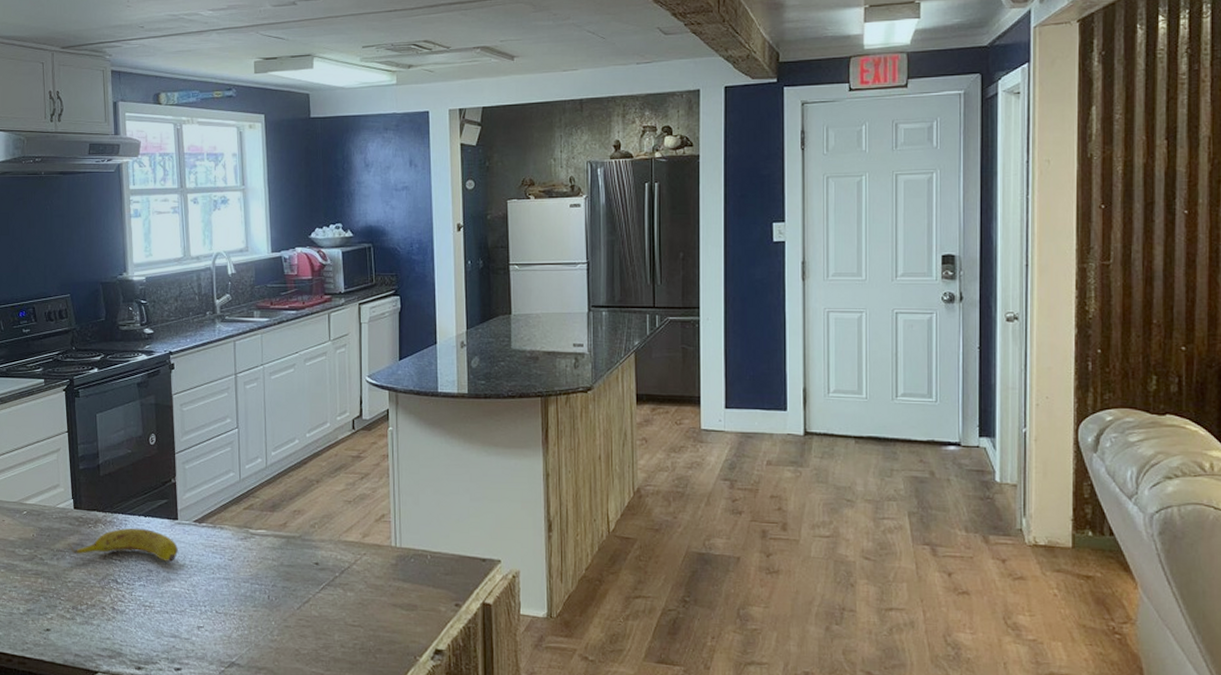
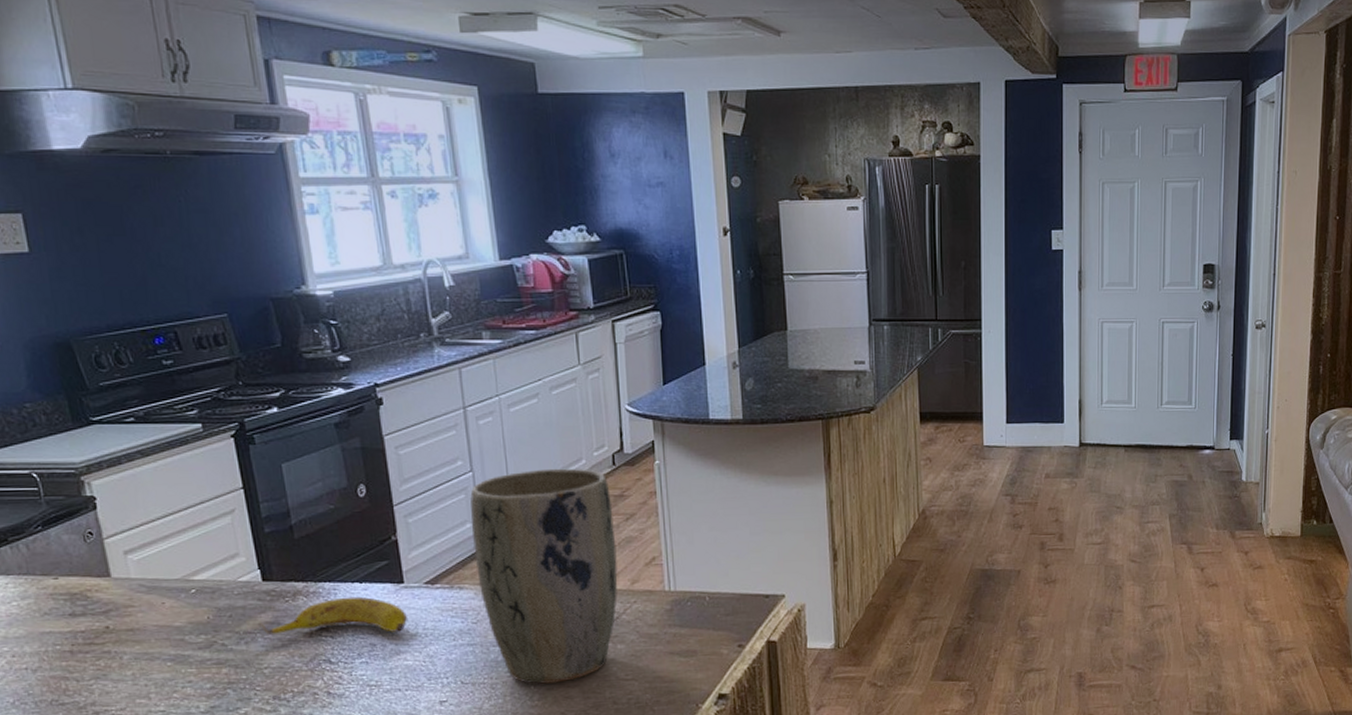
plant pot: none [233,429,351,622] -> present [470,468,618,684]

